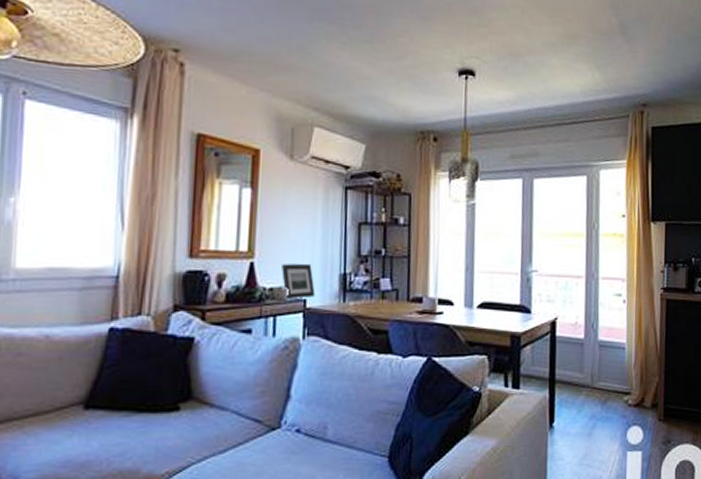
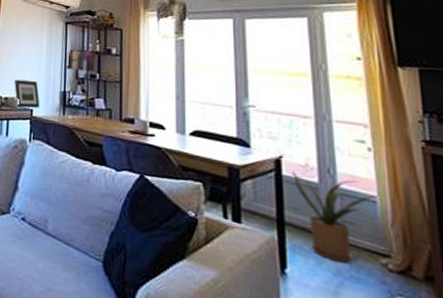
books: none [346,220,381,248] -> present [66,49,96,73]
house plant: none [559,331,627,407] -> present [288,171,378,264]

